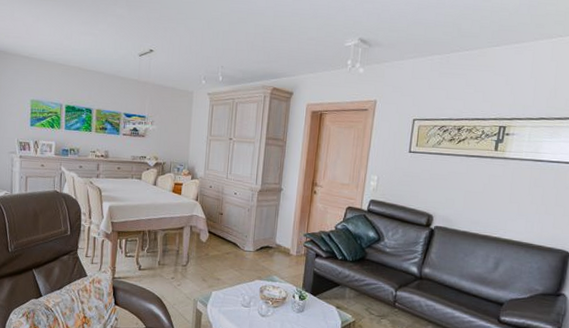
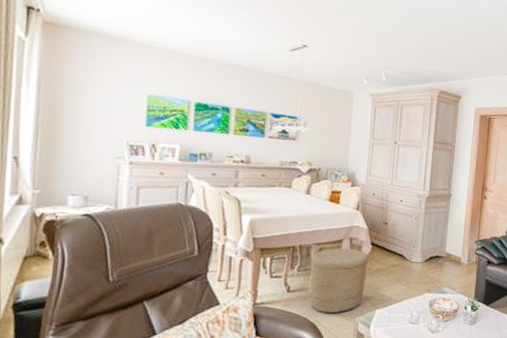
woven basket: none [157,234,206,291] -> present [310,248,369,313]

